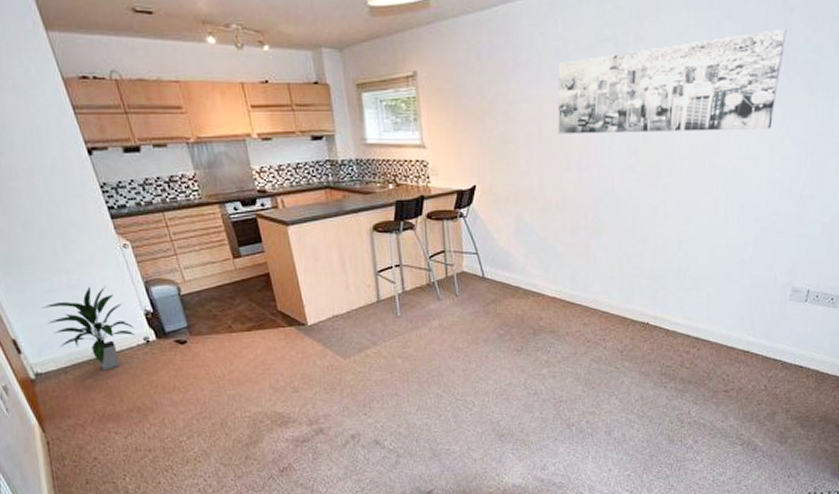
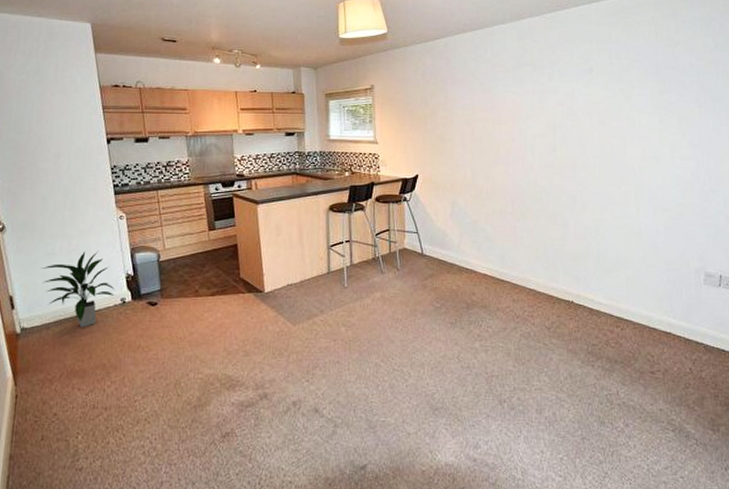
wall art: present [558,28,787,134] -> none [488,57,674,135]

